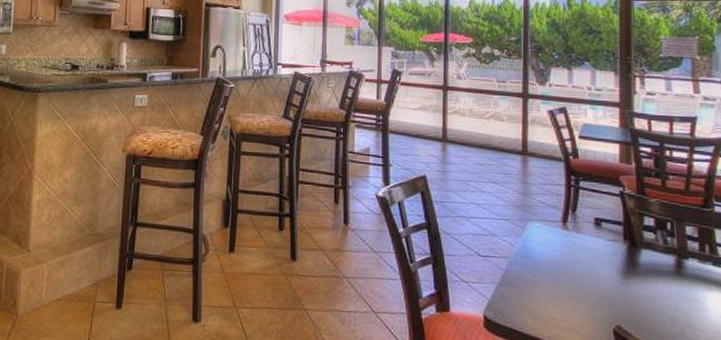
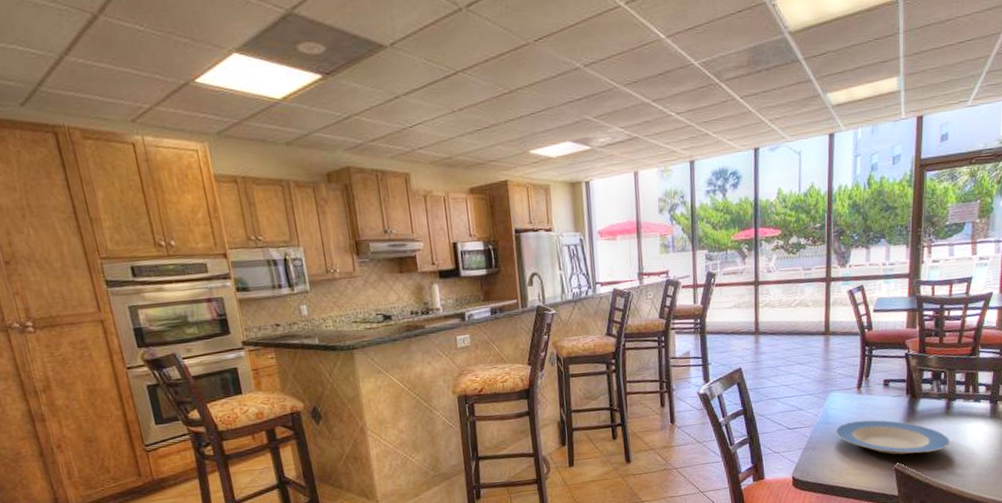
plate: none [537,261,685,320] -> present [836,420,950,455]

